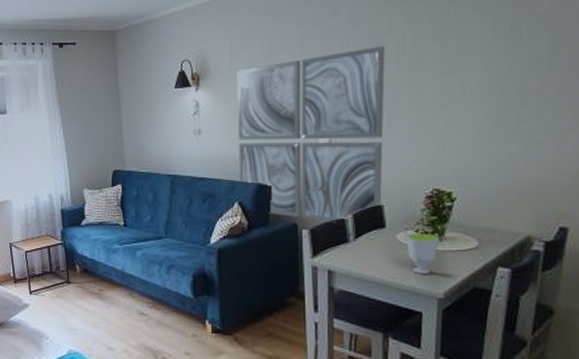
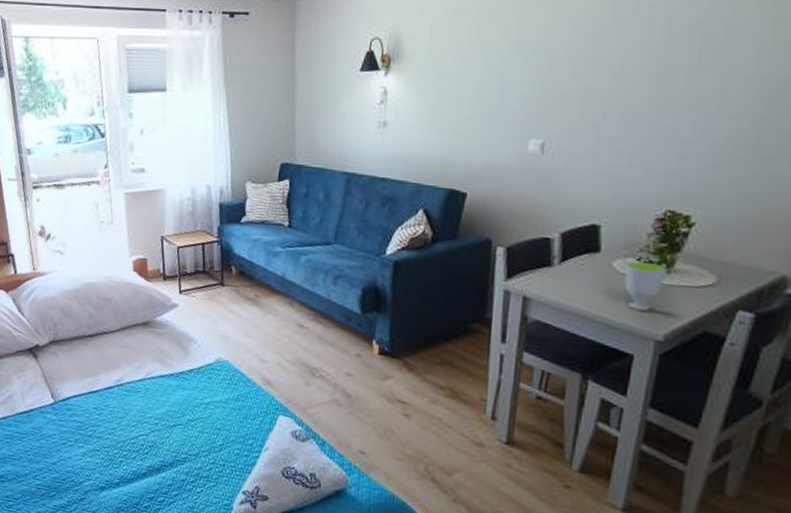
wall art: present [237,46,385,223] -> none [428,30,627,242]

